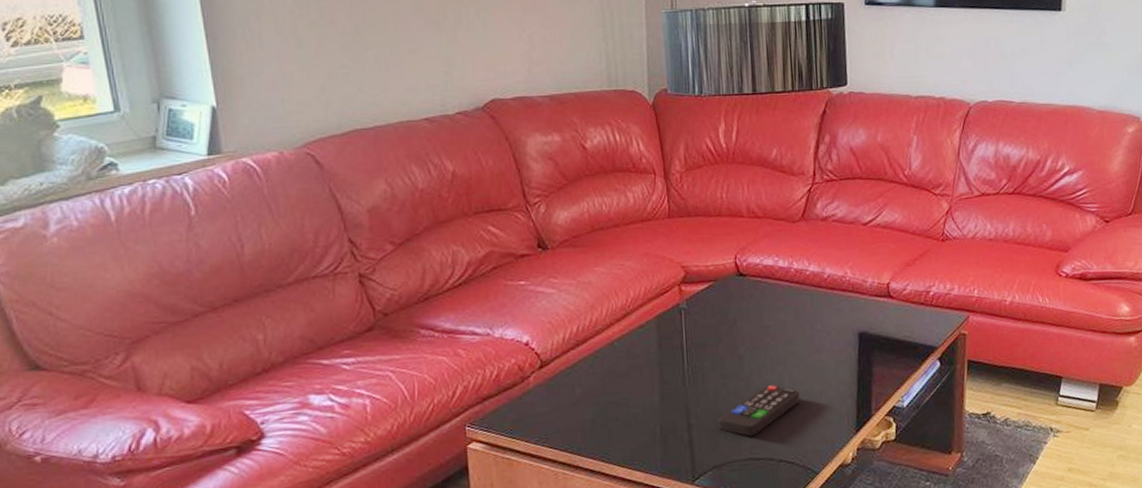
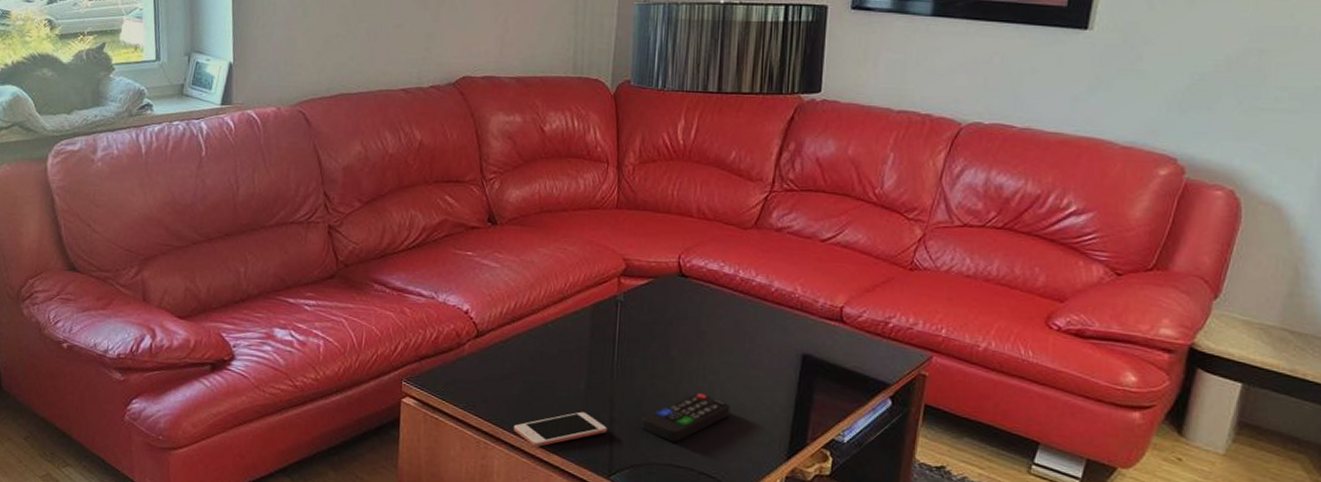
cell phone: none [592,423,686,468] -> present [514,411,607,448]

